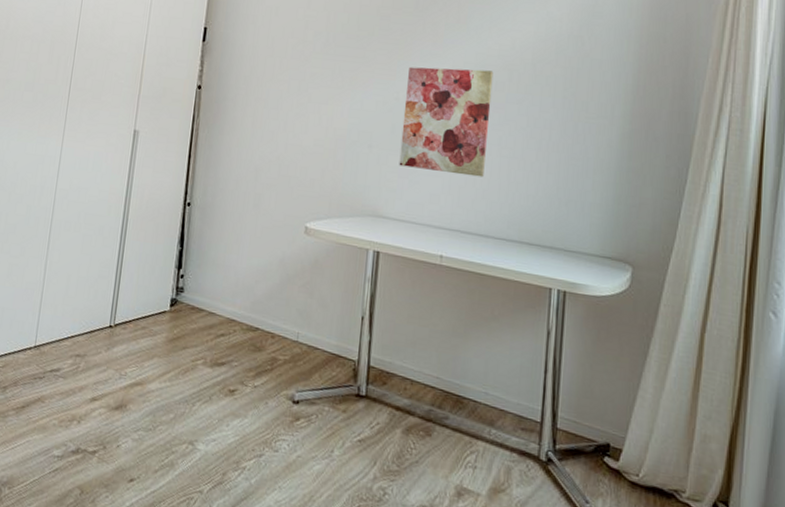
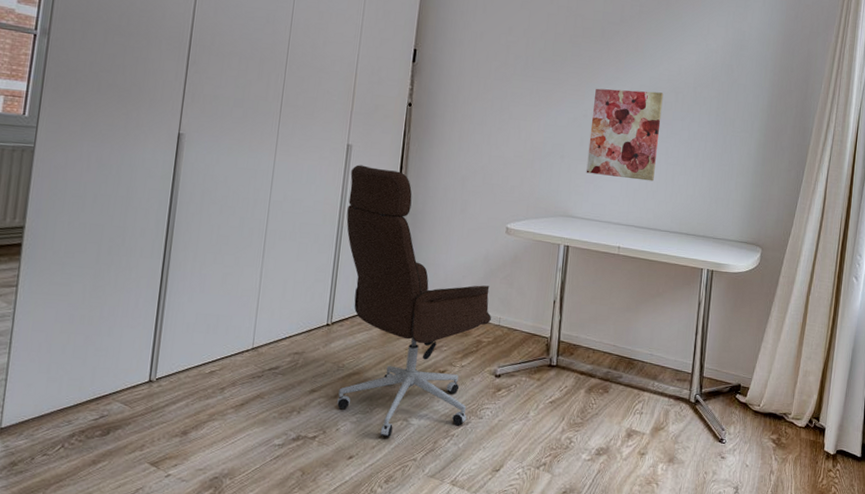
office chair: none [117,152,288,463] -> present [336,164,491,438]

